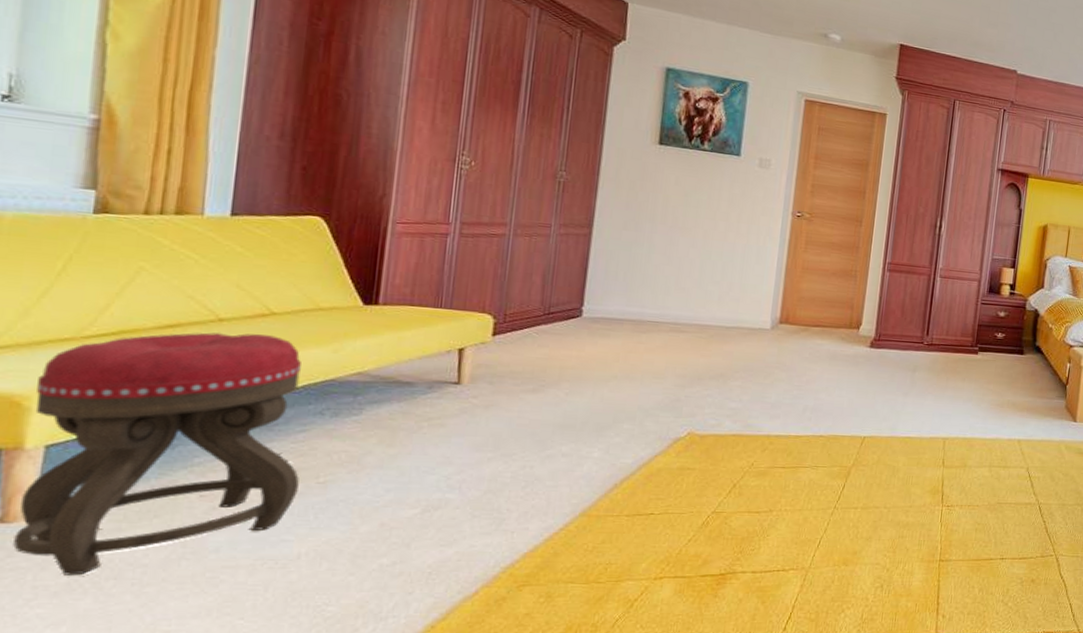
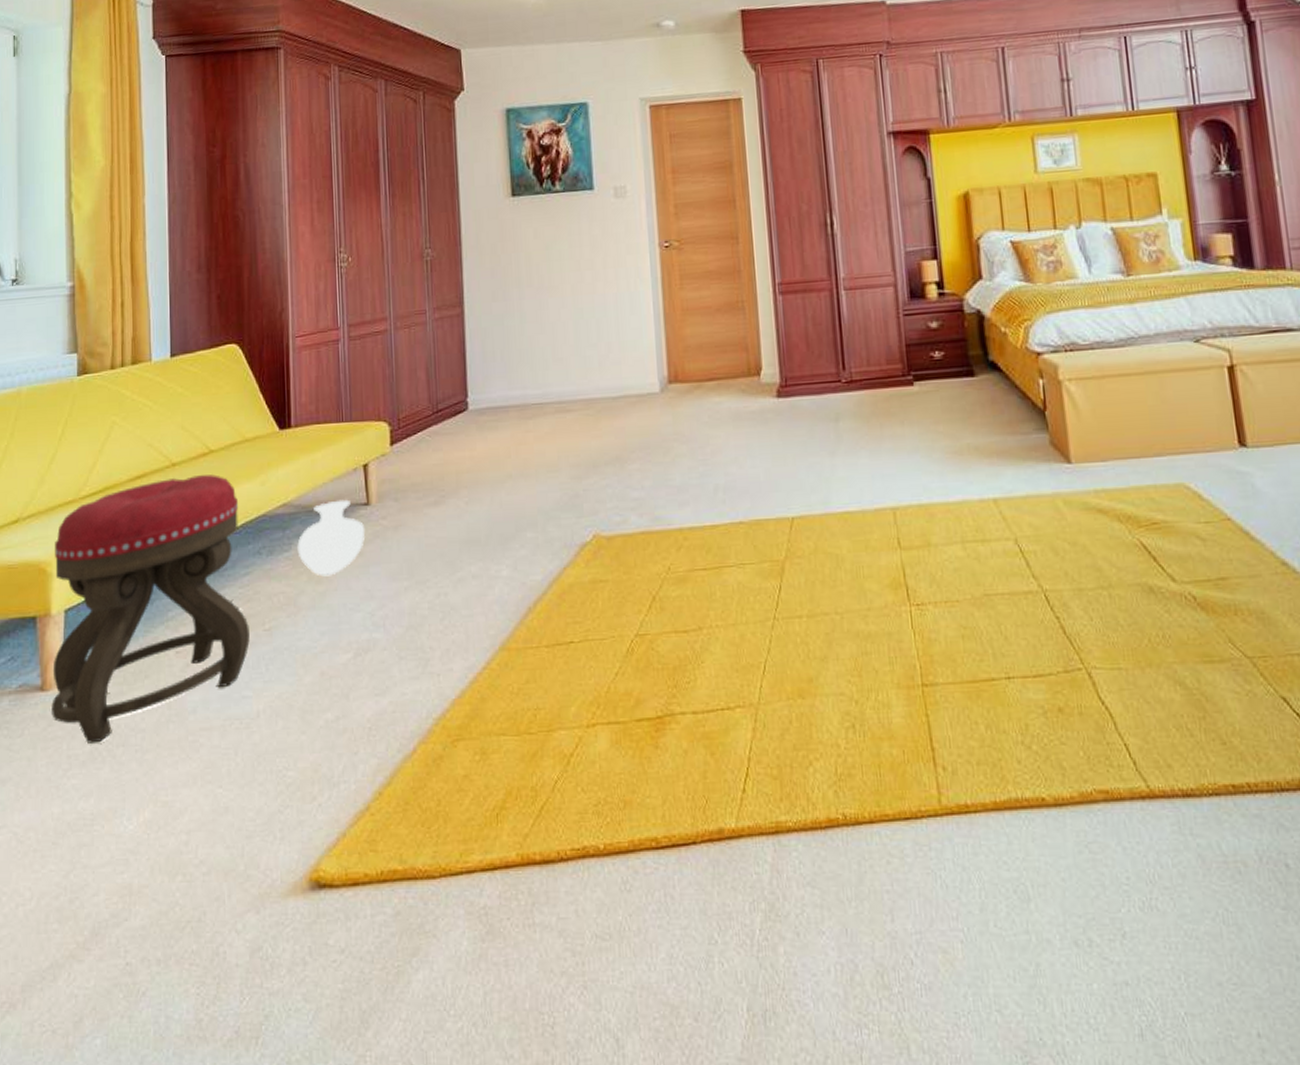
pottery: none [369,376,452,442] -> present [297,499,365,577]

